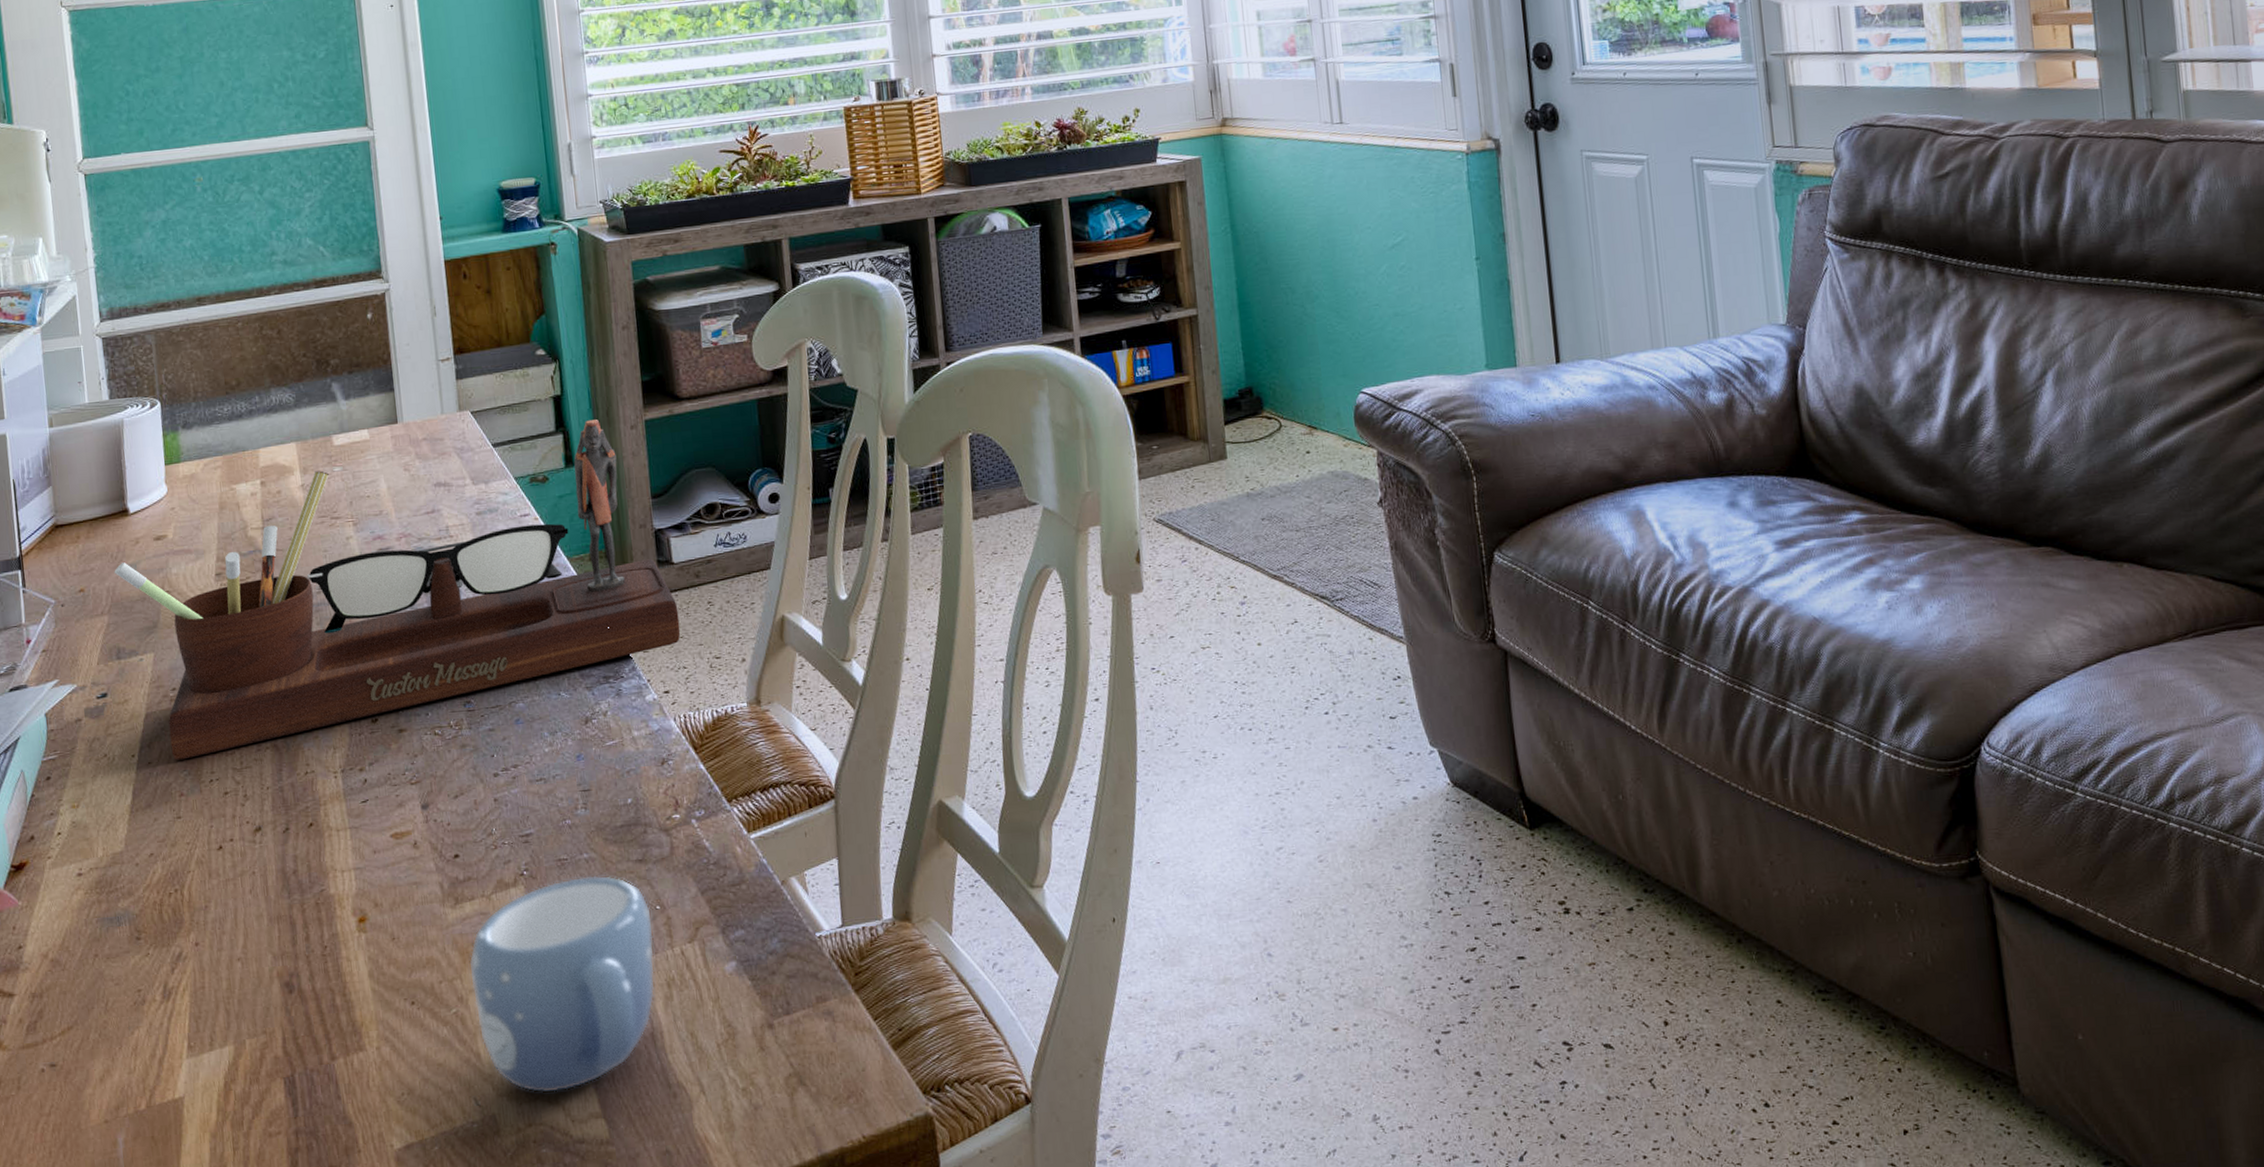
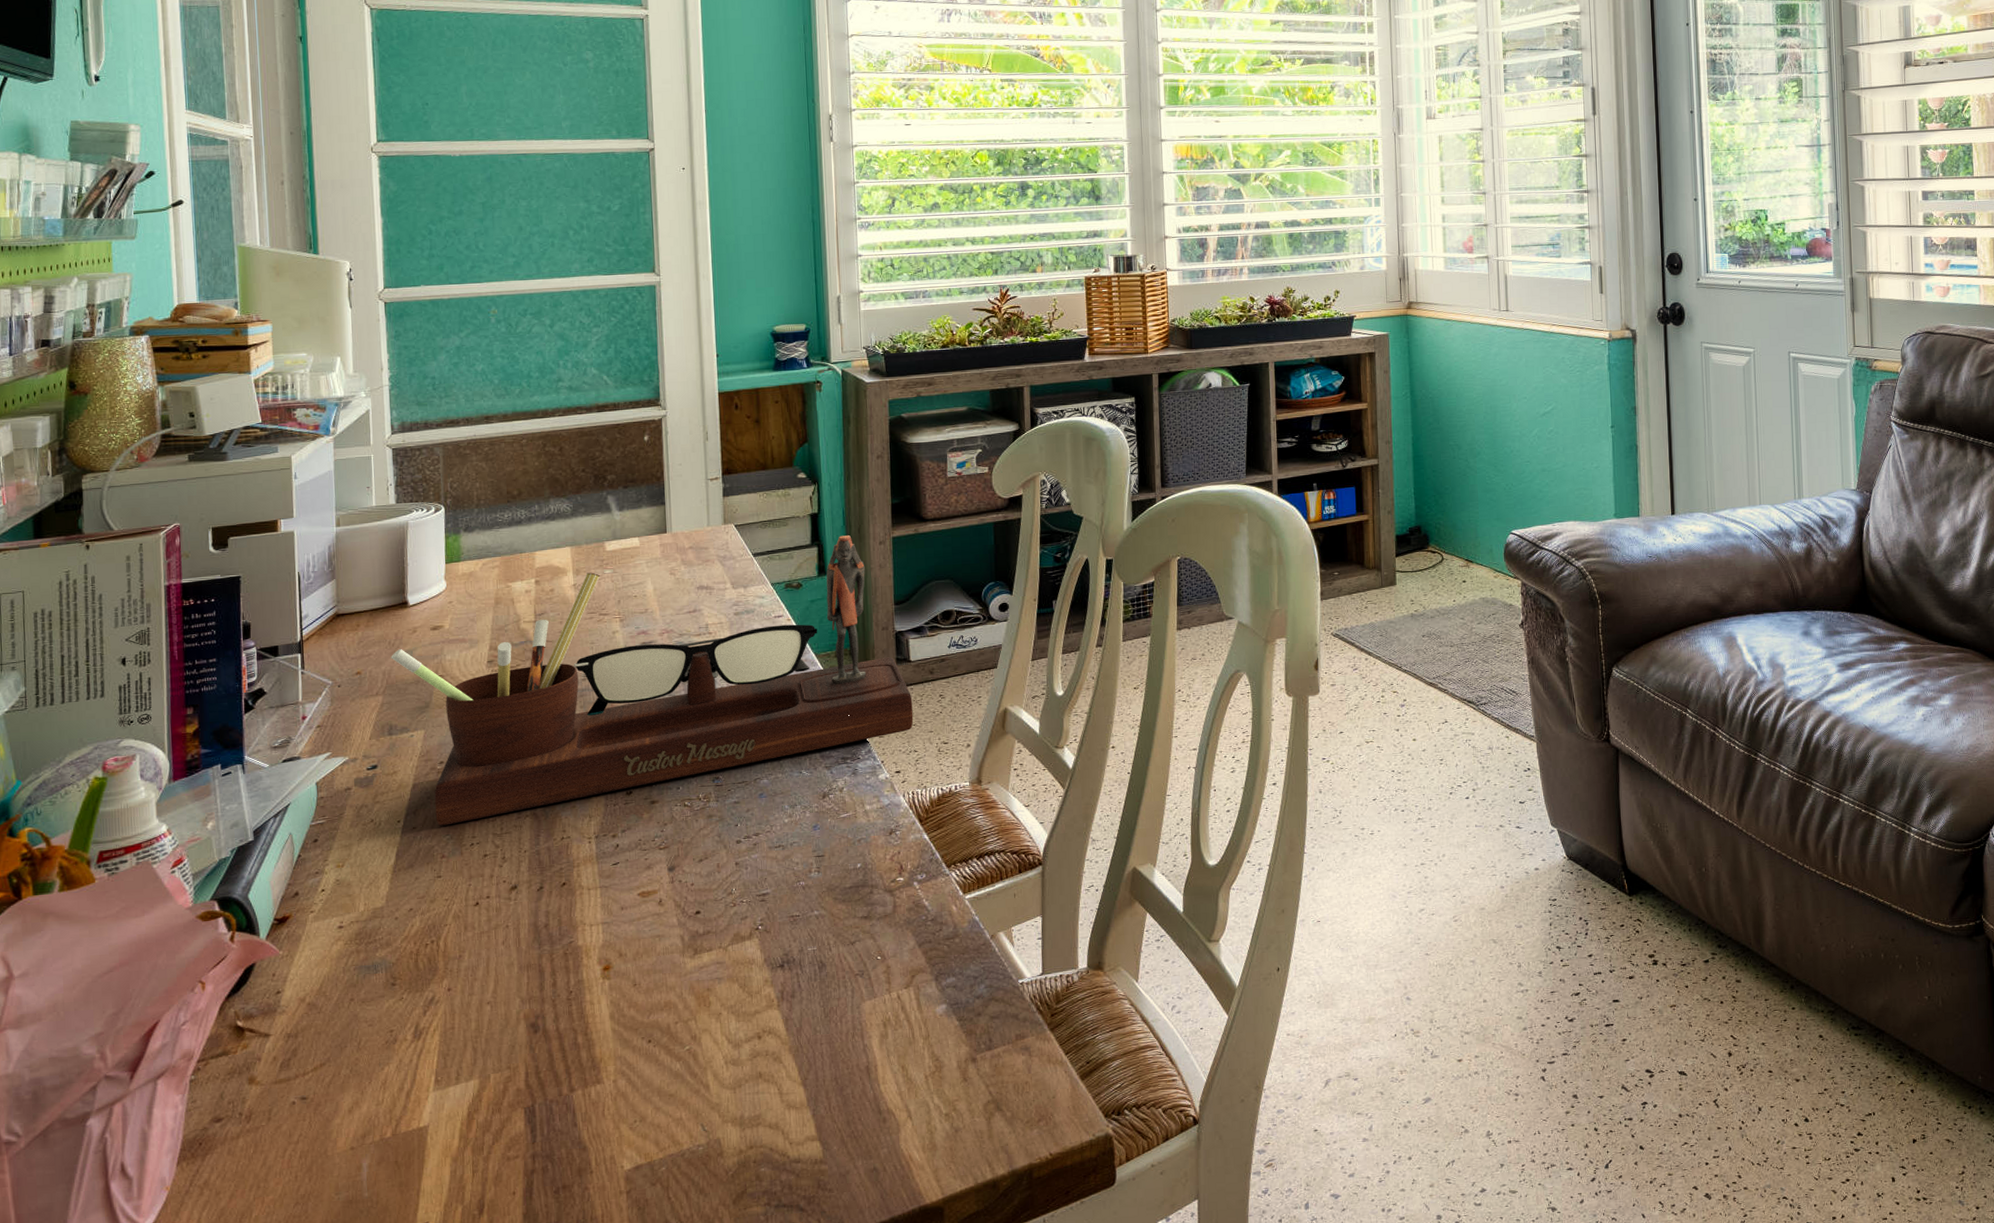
mug: present [469,875,656,1093] -> none [703,929,874,1119]

